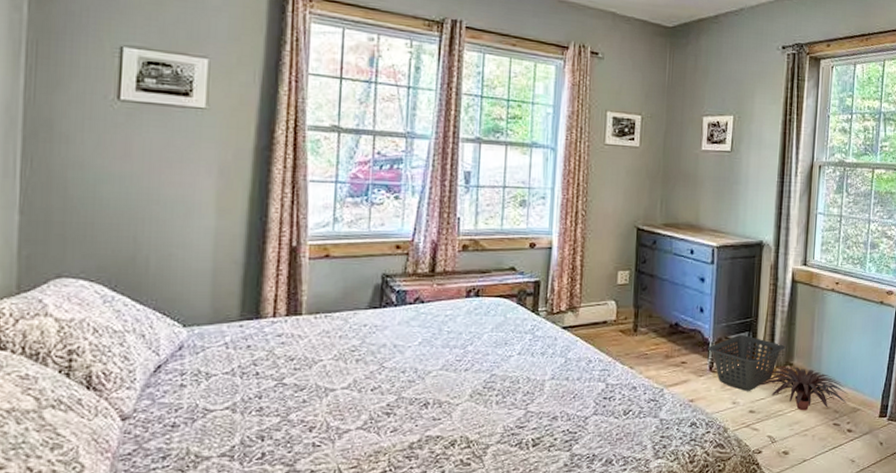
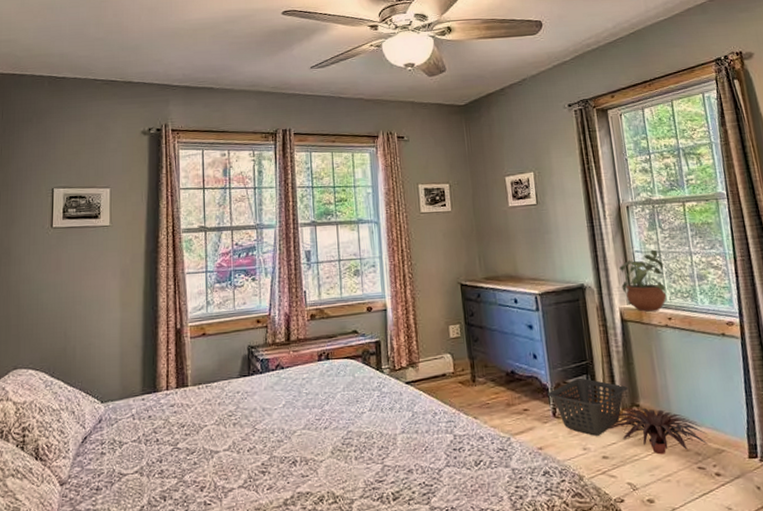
potted plant: none [799,213,843,276] -> present [619,249,667,313]

